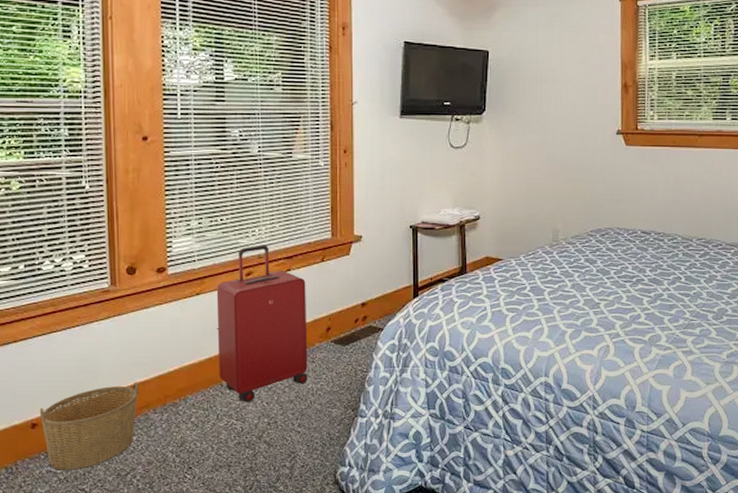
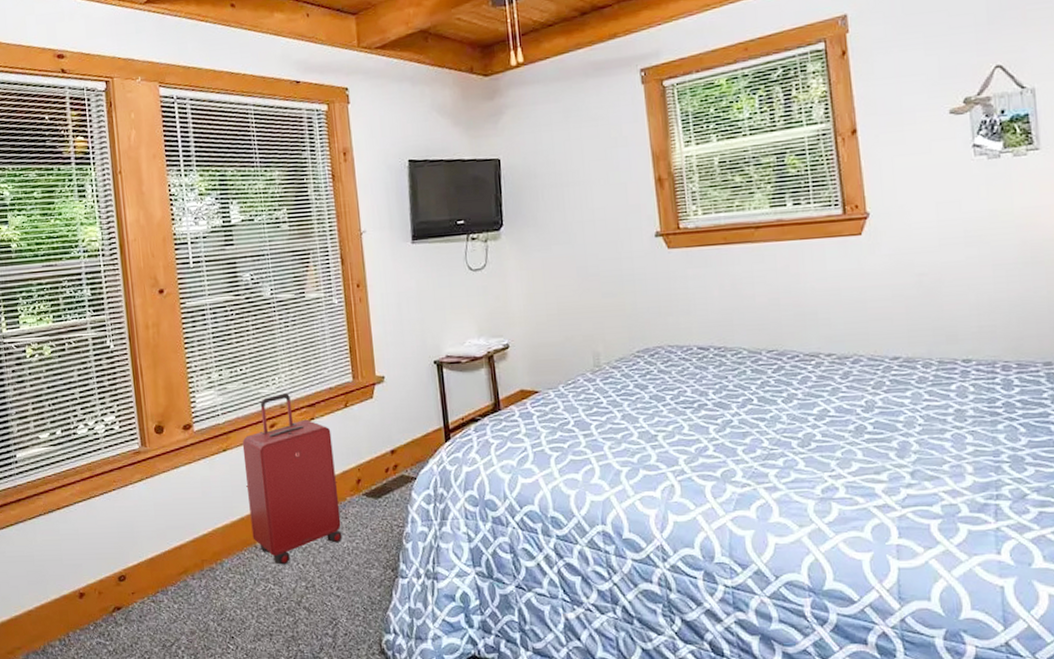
basket: present [39,382,139,470] -> none [85,546,176,642]

